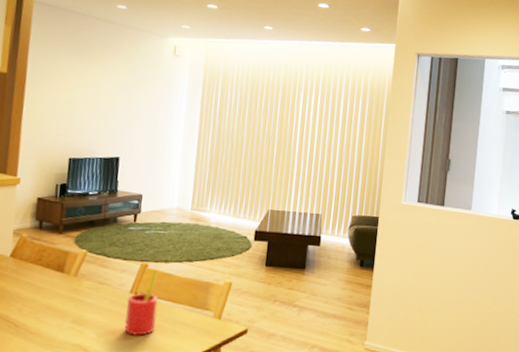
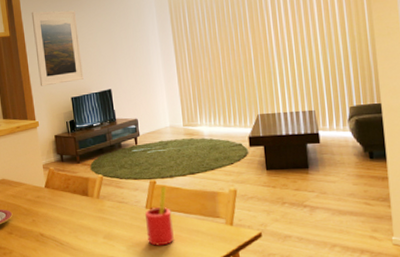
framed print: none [32,52,97,141] -> present [31,10,84,87]

